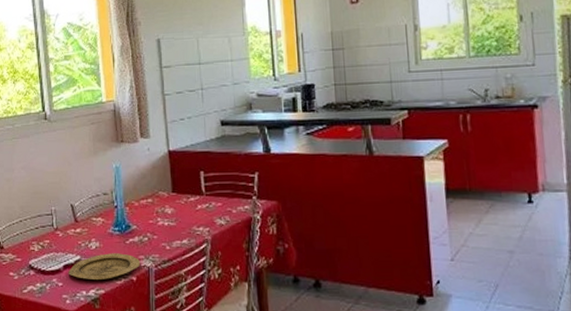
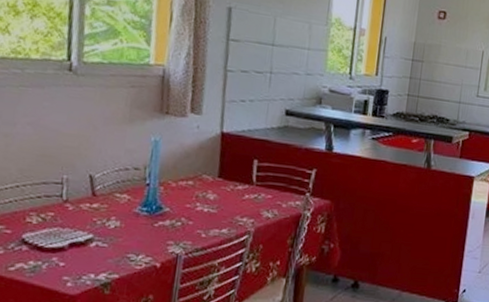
plate: present [68,253,141,281] -> none [74,234,169,264]

